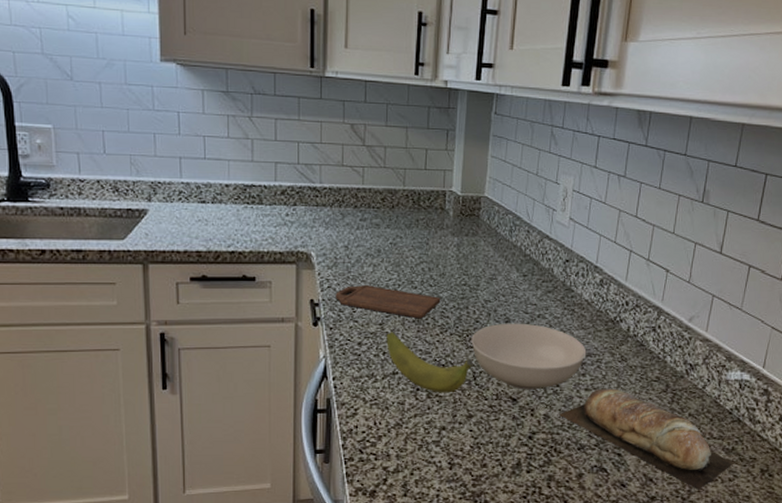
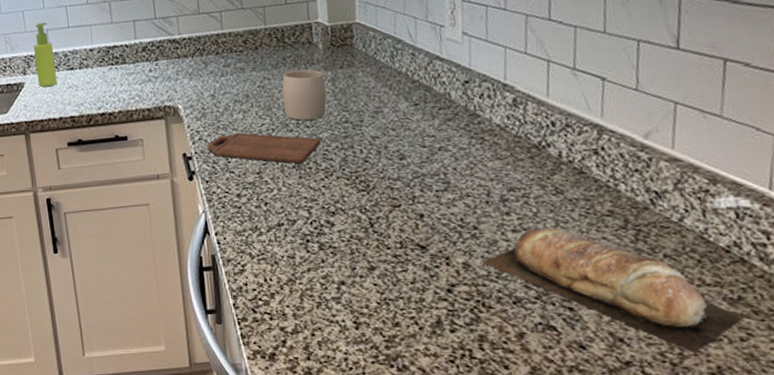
soap dispenser: none [163,148,186,218] -> present [33,22,57,87]
banana: present [386,332,473,393] -> none [266,180,368,244]
mug: none [411,232,451,279] -> present [281,69,327,121]
bowl: present [471,323,587,390] -> none [361,158,508,236]

